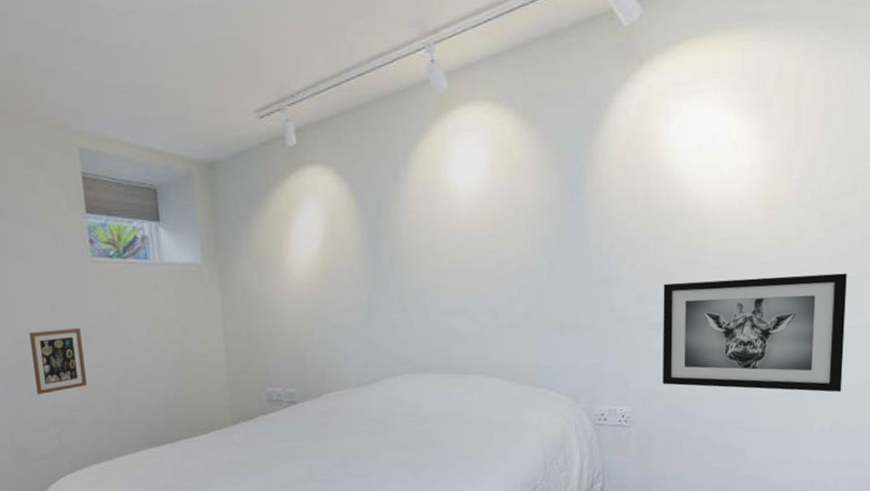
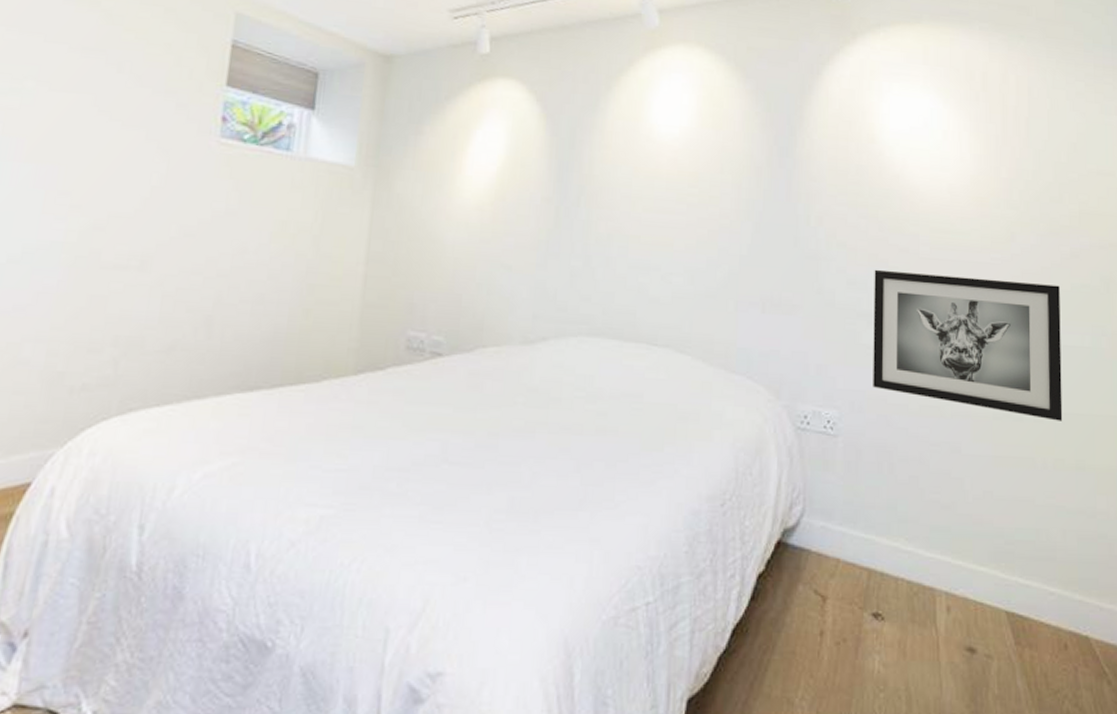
picture frame: present [29,328,87,394] -> none [101,217,183,301]

